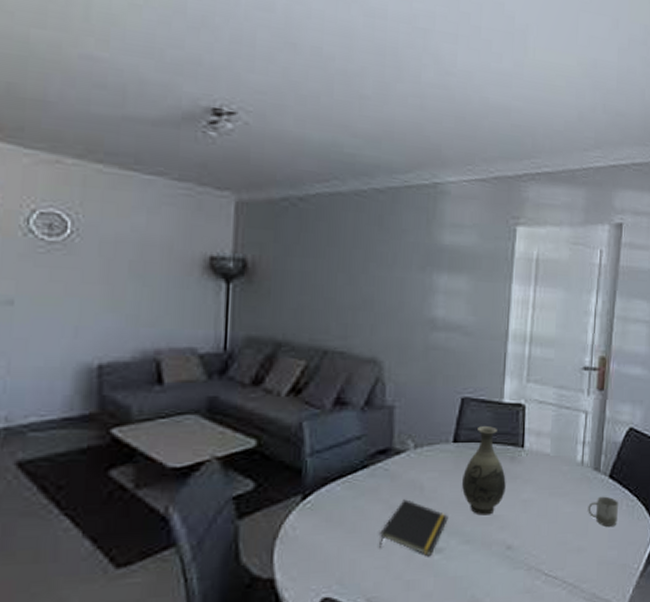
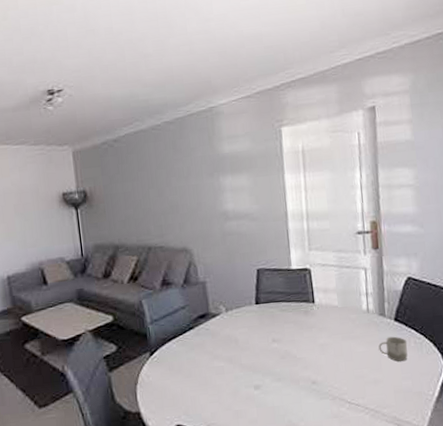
notepad: present [379,499,448,557] -> none [210,350,261,392]
vase: present [461,426,506,516] -> none [267,289,304,359]

